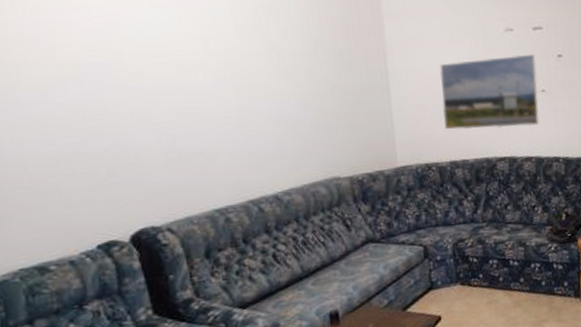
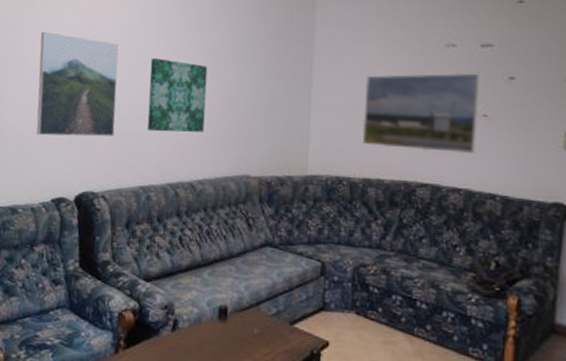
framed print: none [35,40,169,173] -> present [36,31,119,137]
wall art: none [201,63,281,147] -> present [147,58,208,133]

